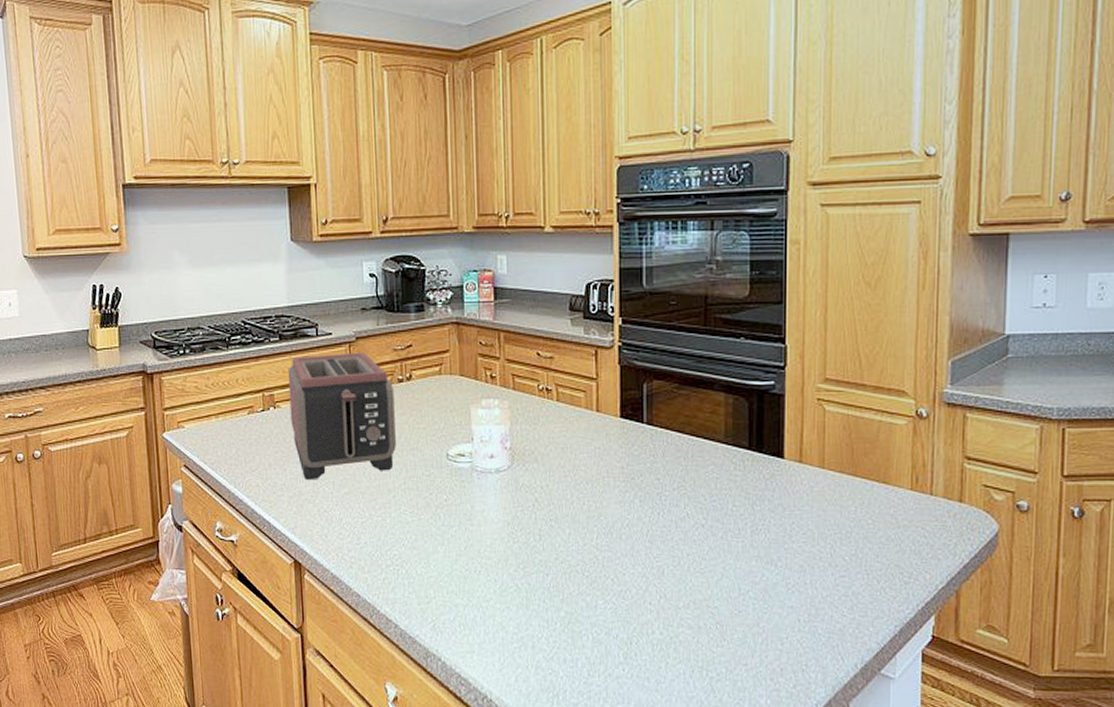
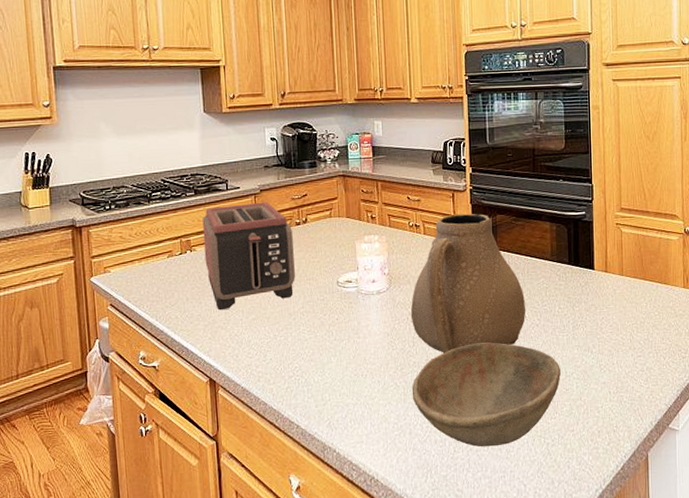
bowl: none [536,543,732,674] -> present [411,342,561,447]
teapot: none [537,376,689,552] -> present [410,213,526,353]

